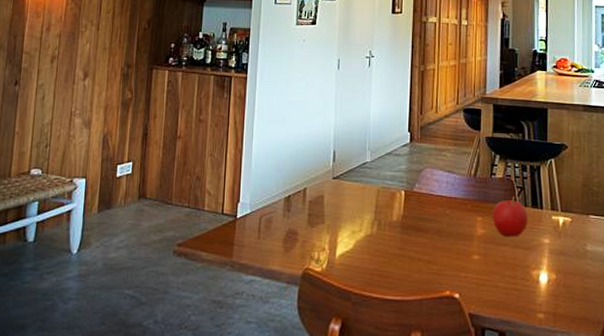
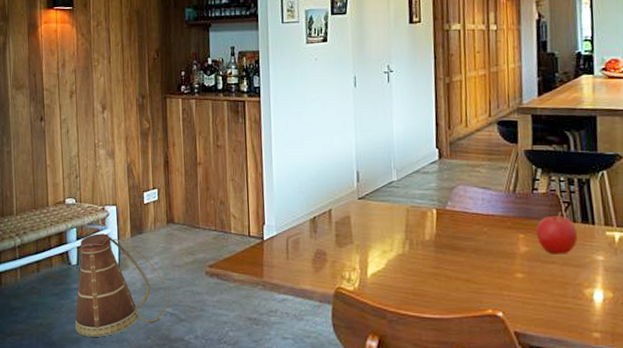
basket: none [21,208,132,323] -> present [75,233,170,337]

